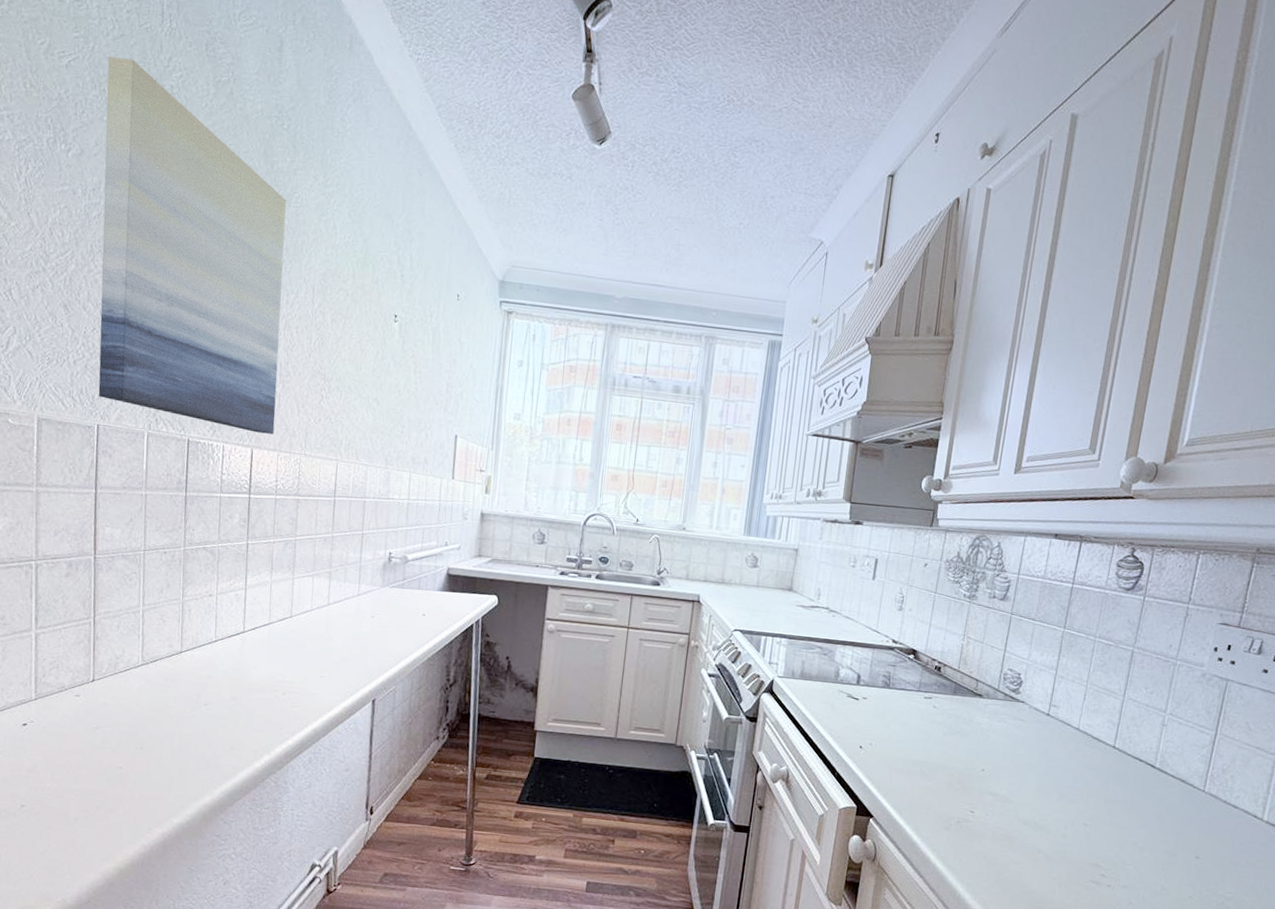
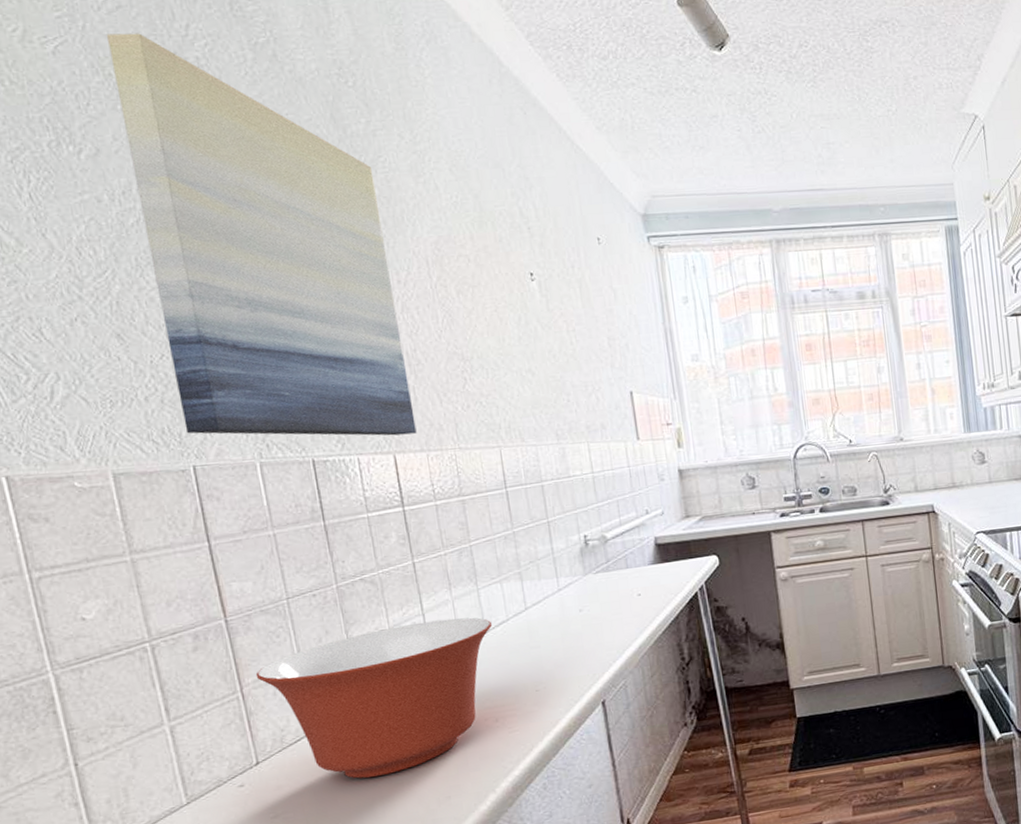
mixing bowl: none [107,593,298,717] -> present [255,617,492,779]

